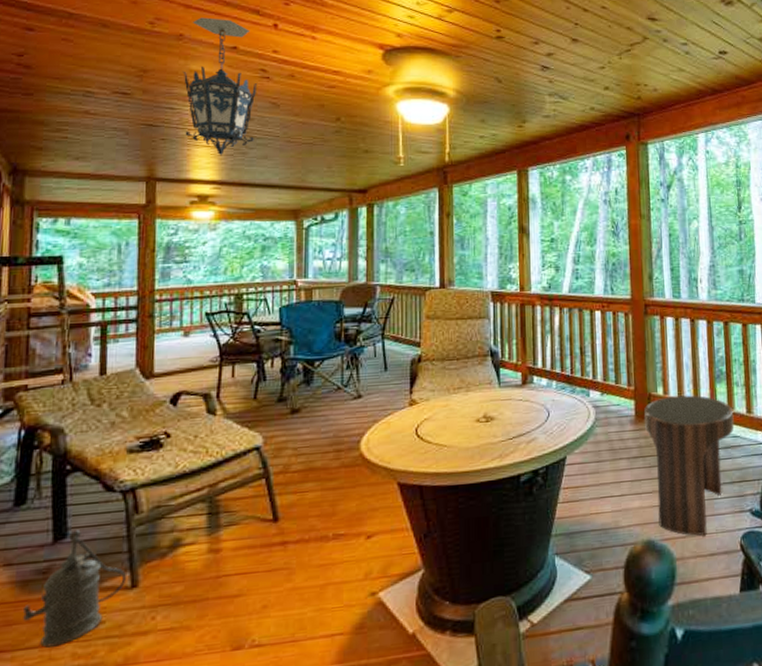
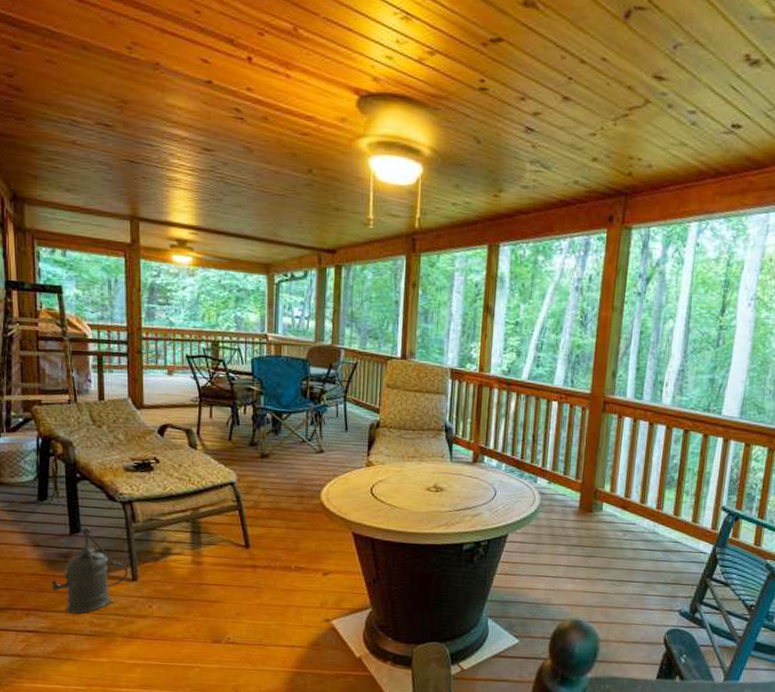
hanging lantern: present [183,17,258,156] -> none [160,44,232,201]
side table: present [644,395,735,536] -> none [587,494,679,625]

